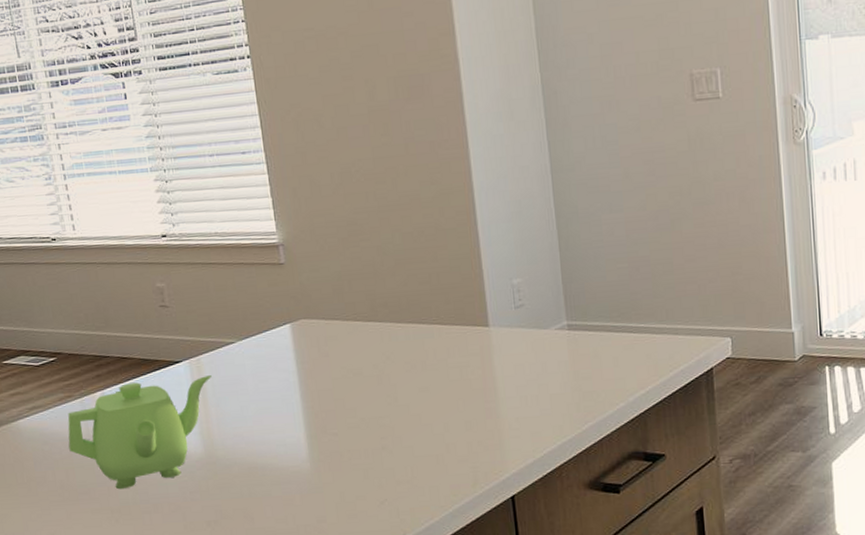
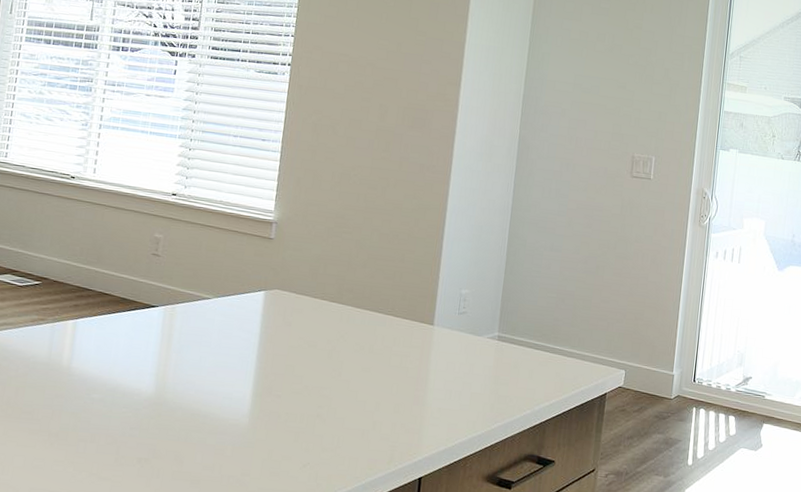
teapot: present [67,375,212,490] -> none [26,317,181,415]

